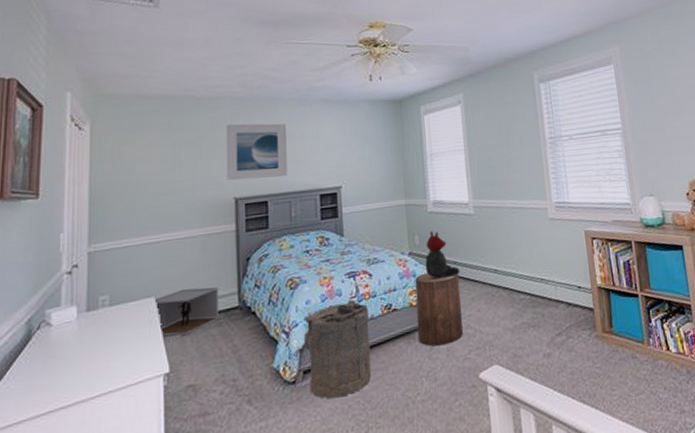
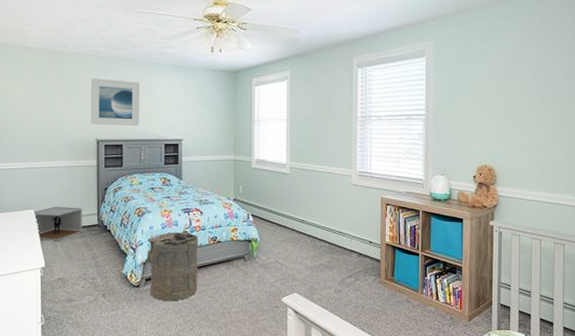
stool: present [415,272,463,346] -> none [236,216,273,273]
teddy bear: present [425,231,460,279] -> none [246,183,274,221]

